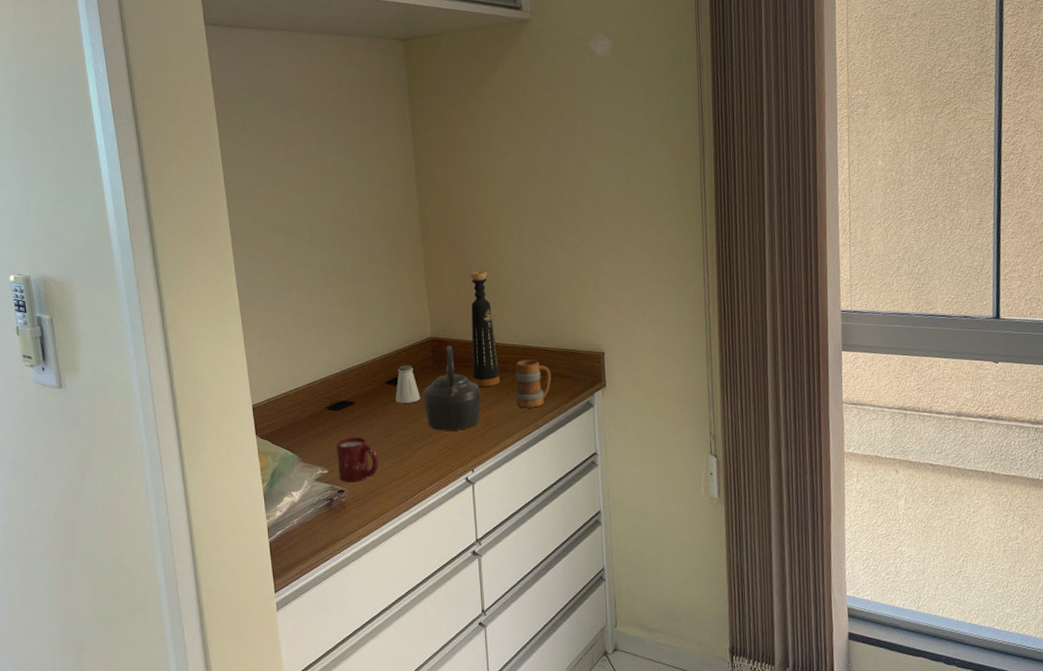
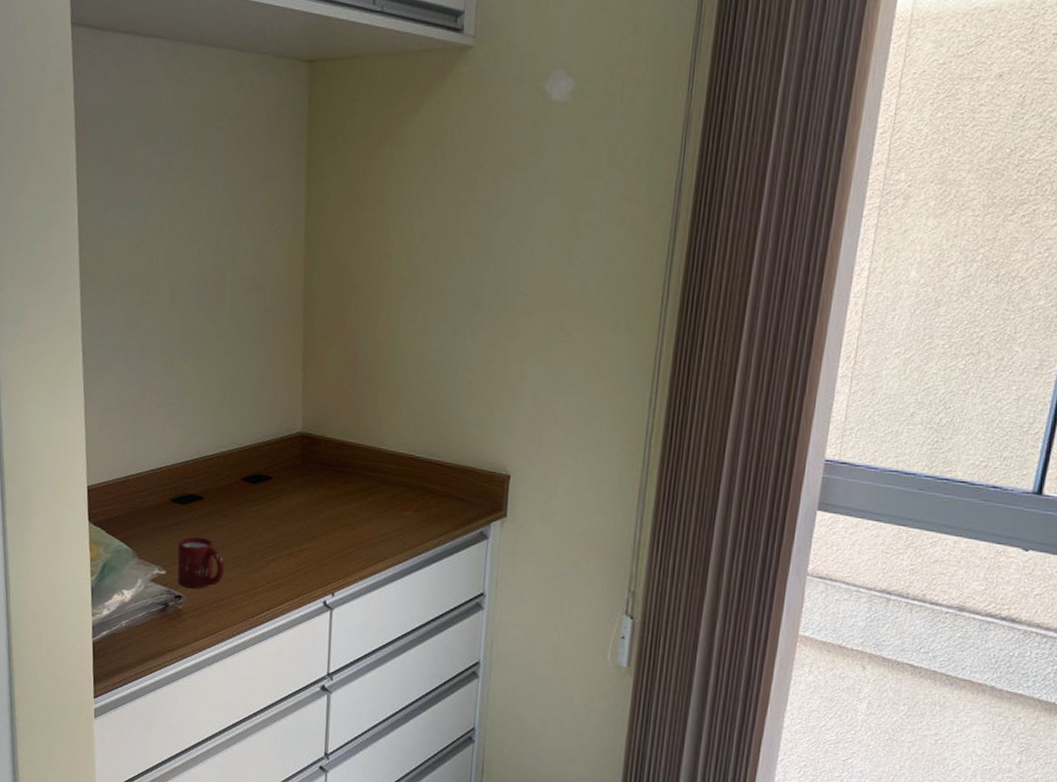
saltshaker: present [395,365,421,403] -> none [251,461,282,507]
kettle: present [423,346,481,431] -> none [284,445,353,546]
bottle: present [469,271,500,387] -> none [345,359,379,500]
mug: present [515,359,551,408] -> none [393,472,441,531]

